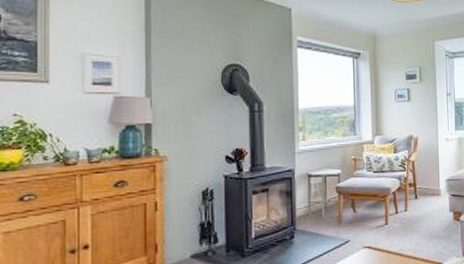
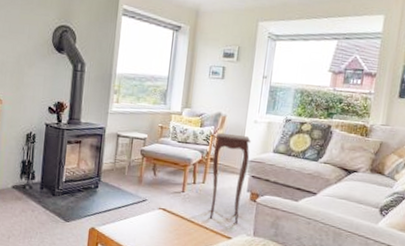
side table: none [410,155,447,247] -> present [209,132,252,223]

